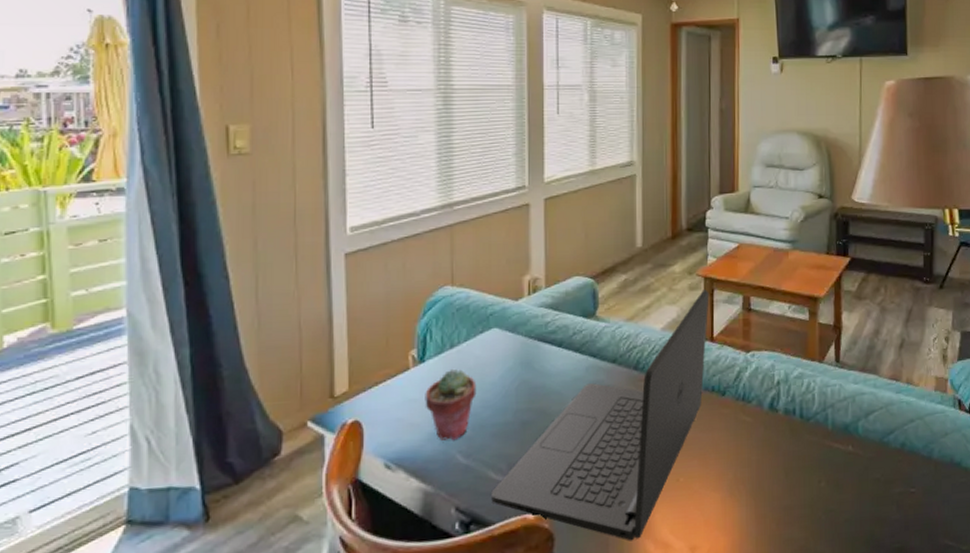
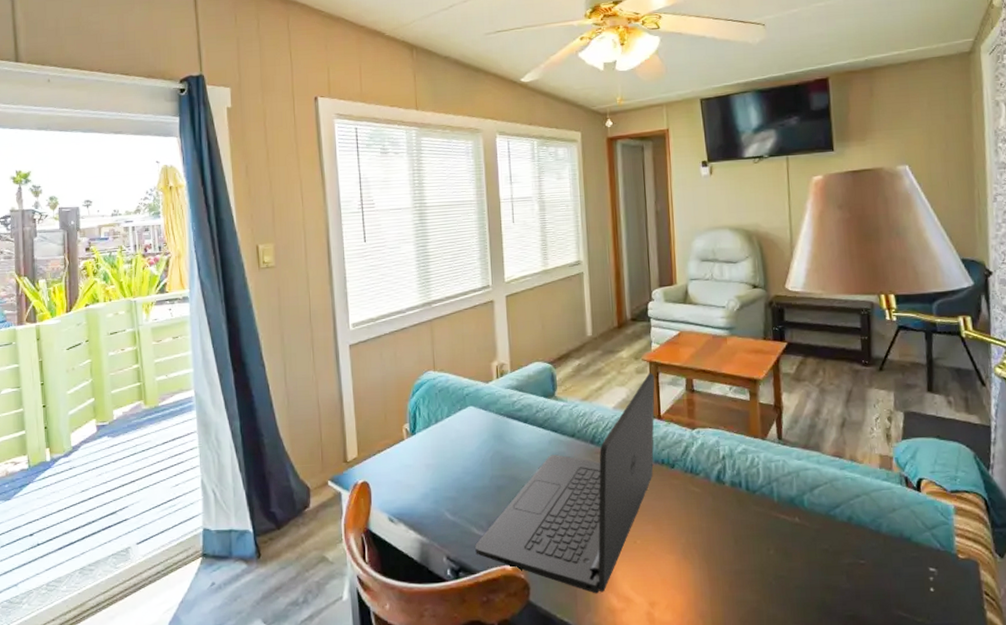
potted succulent: present [425,368,477,441] -> none [417,440,459,501]

